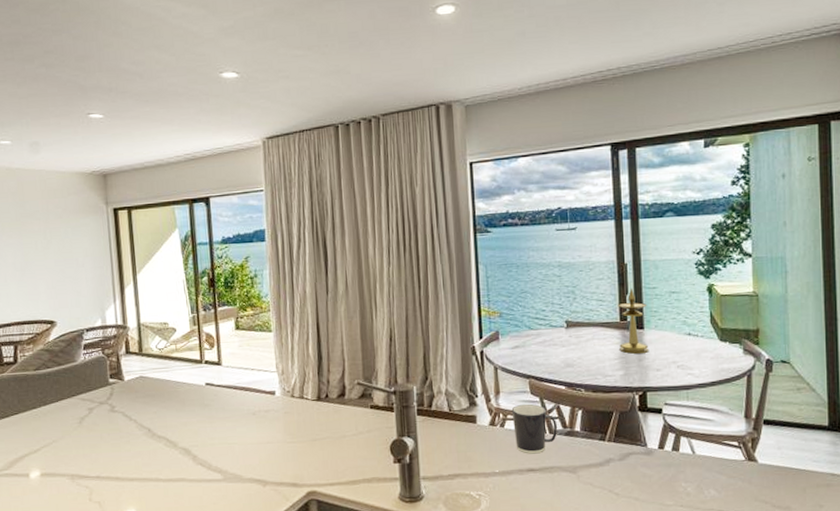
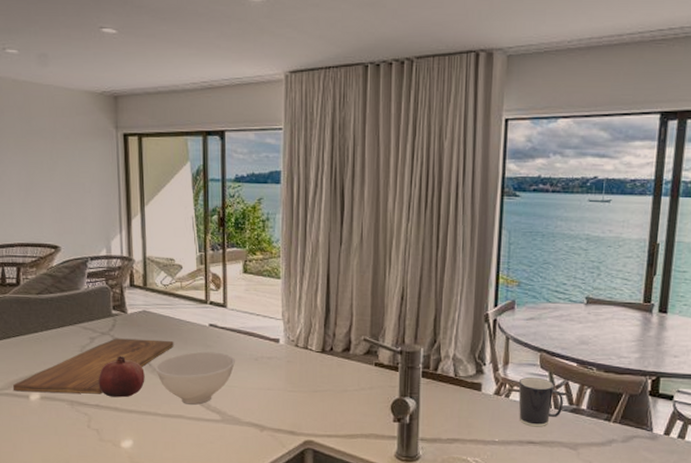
cutting board: none [12,403,172,471] -> present [12,338,174,394]
fruit: none [98,423,145,467] -> present [98,355,145,398]
bowl: none [153,410,233,467] -> present [154,351,235,405]
candlestick: present [617,288,649,354] -> none [638,269,675,338]

